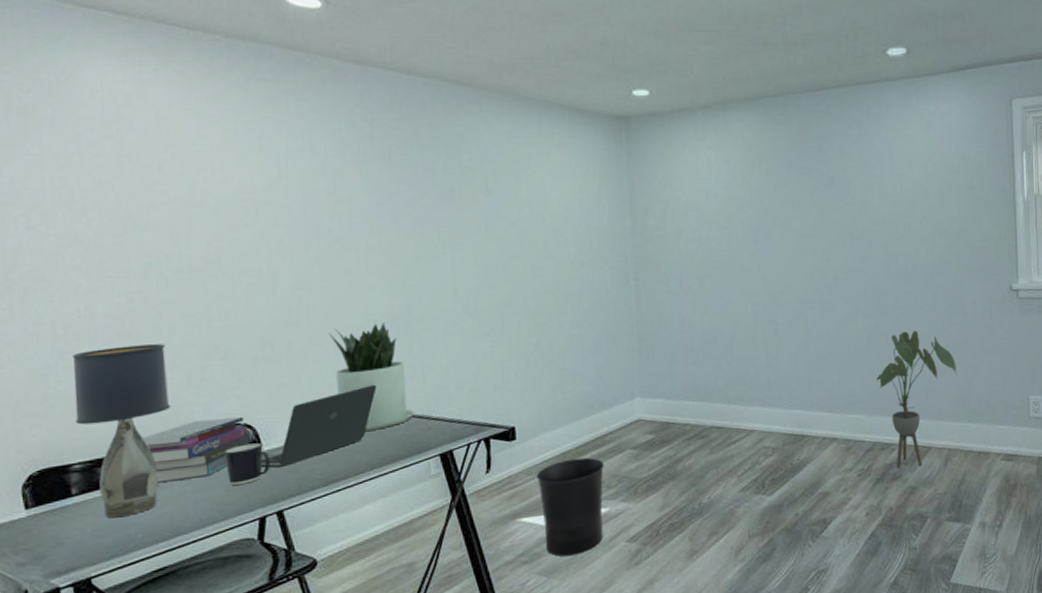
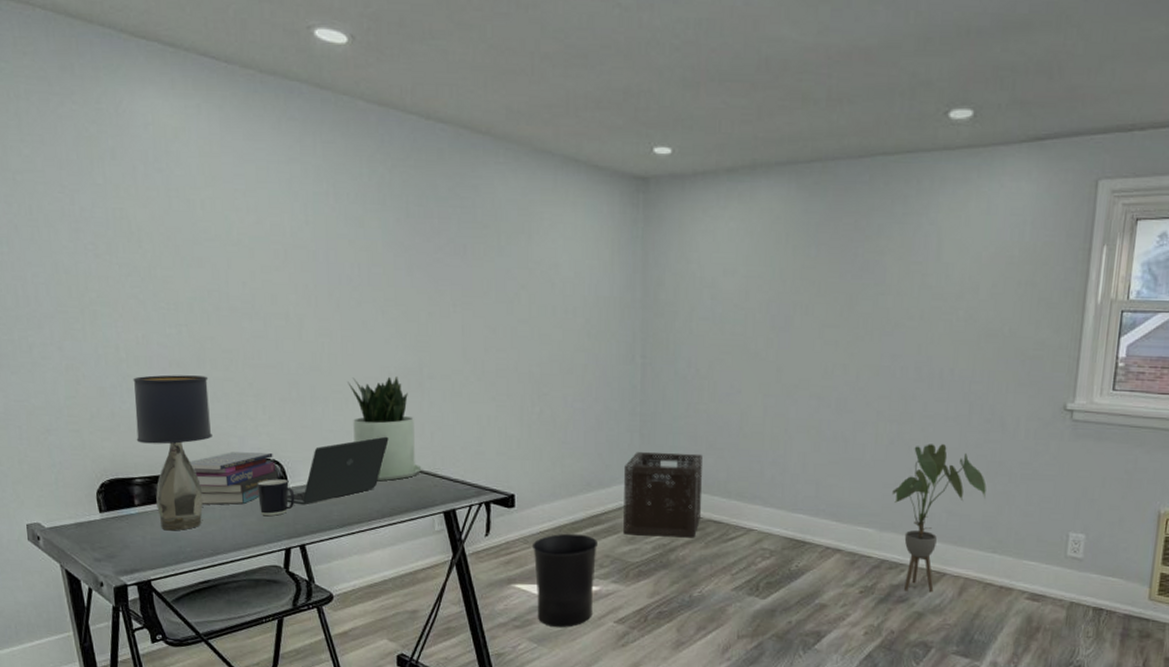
storage basket: none [626,365,704,452] -> present [623,451,702,538]

